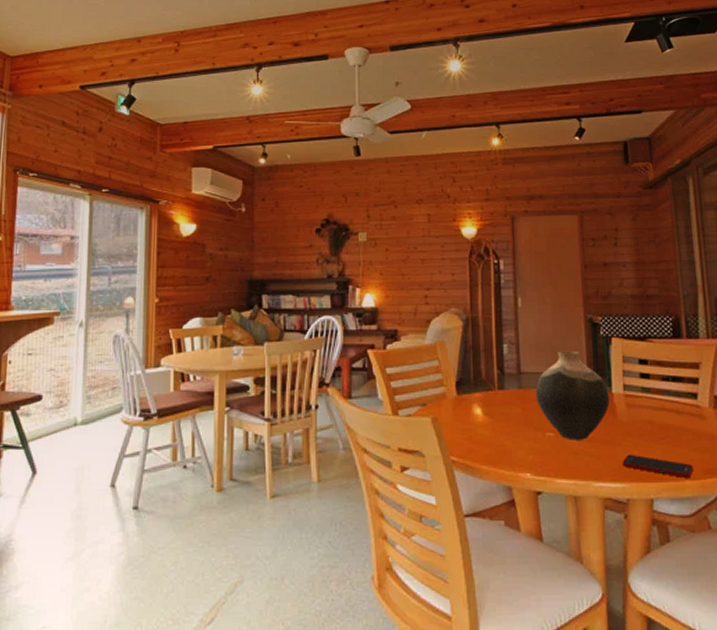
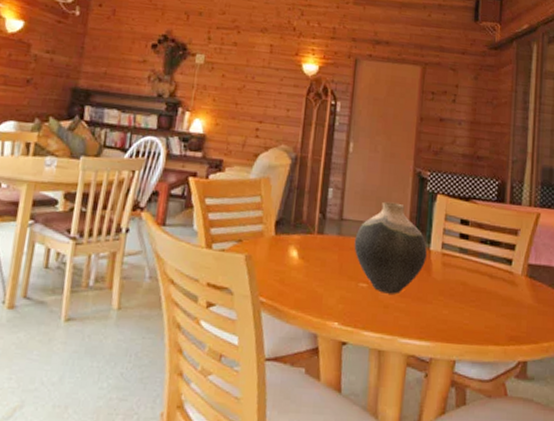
cell phone: present [622,454,694,478] -> none [430,313,499,343]

